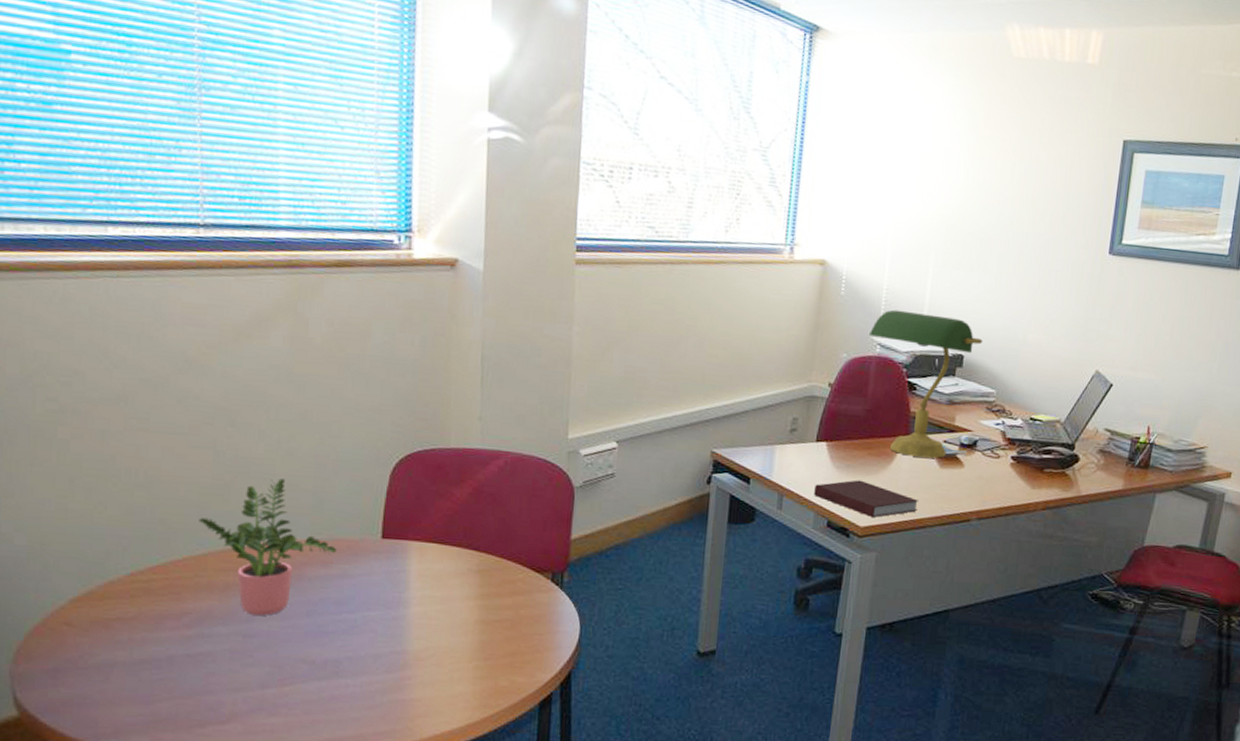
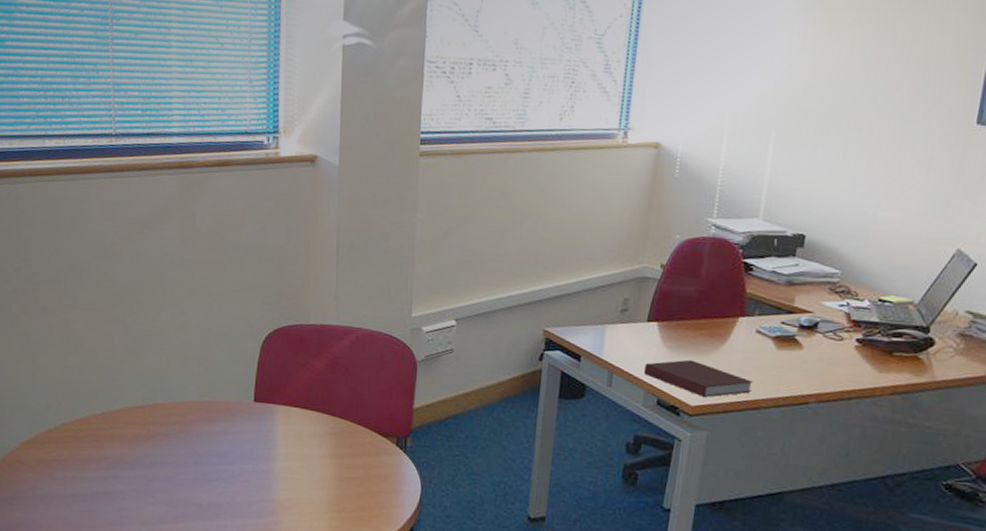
potted plant: present [199,478,337,616] -> none [113,348,218,463]
desk lamp: present [869,309,983,458] -> none [704,190,828,340]

